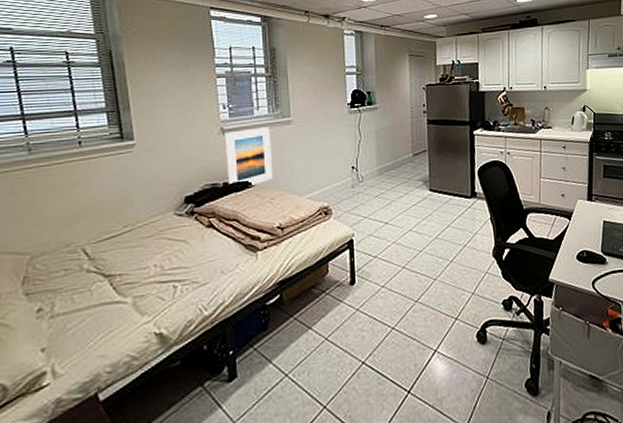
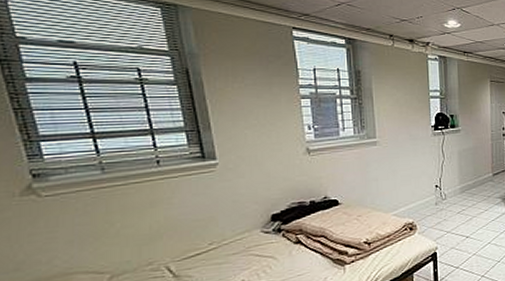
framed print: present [224,127,274,187] -> none [310,147,360,205]

